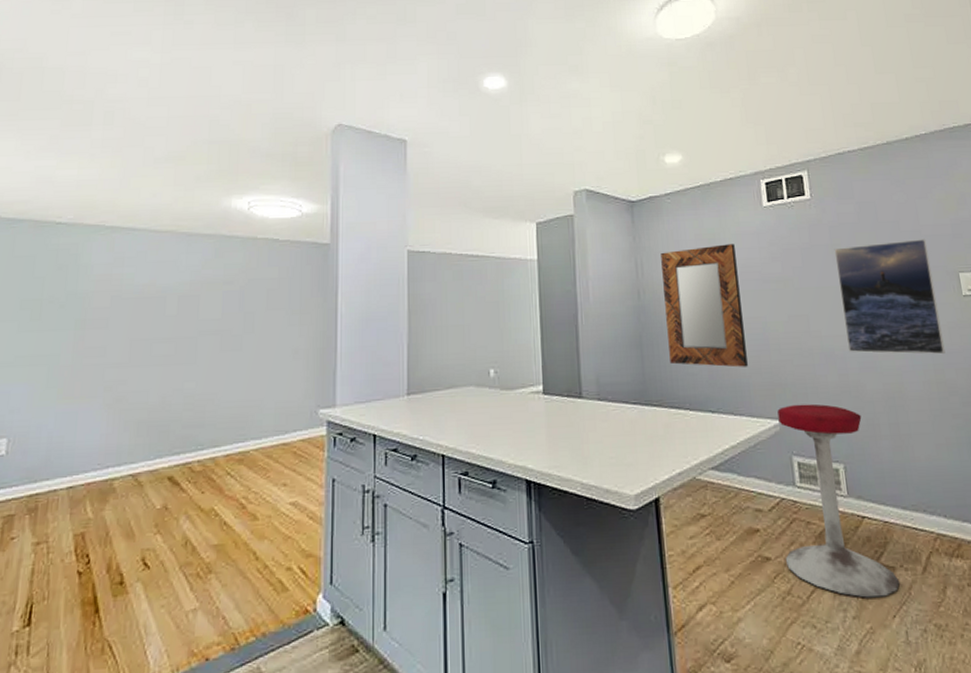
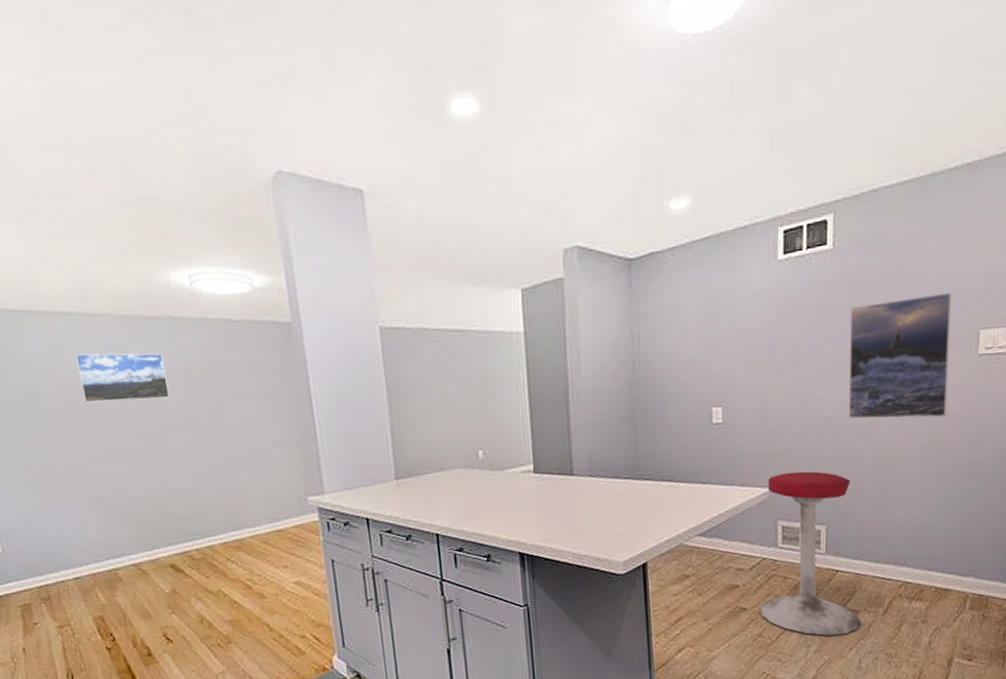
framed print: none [128,264,210,308] -> present [75,353,170,403]
home mirror: present [661,244,748,368] -> none [660,306,743,439]

